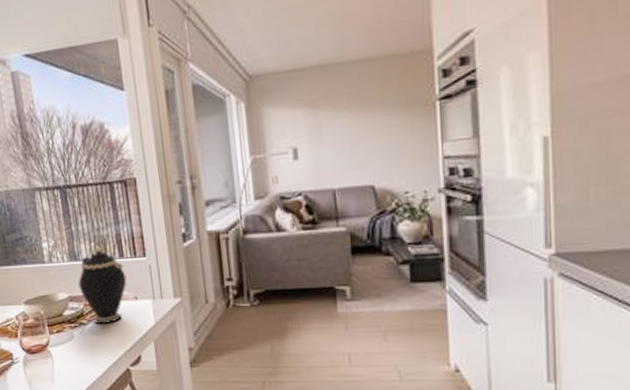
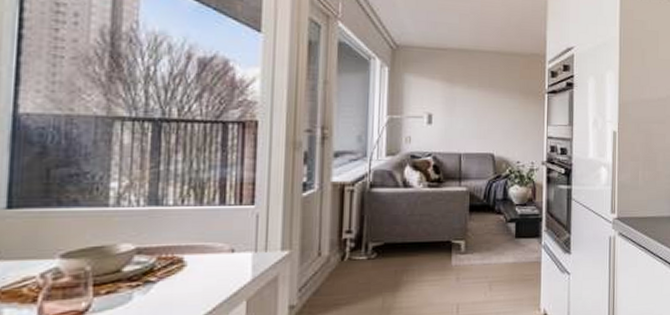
teapot: present [78,246,127,325] -> none [154,190,225,283]

